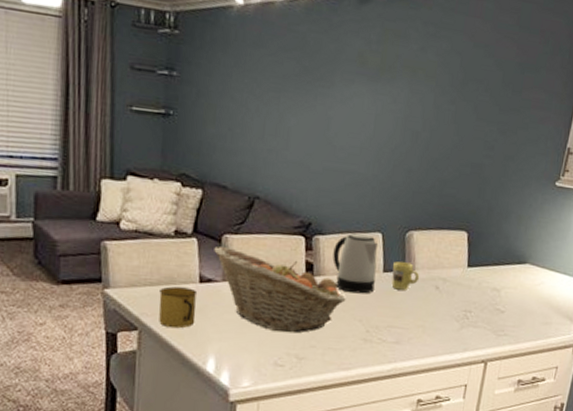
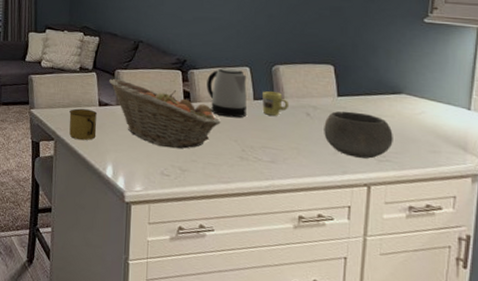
bowl: none [450,283,514,334] -> present [324,111,393,159]

